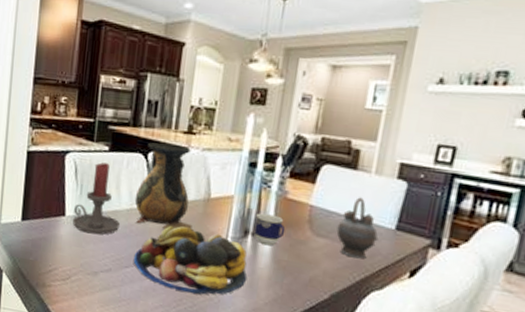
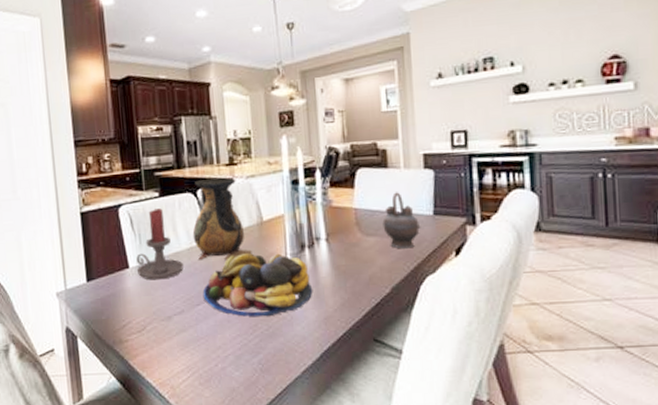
cup: present [254,213,286,246] -> none [308,224,338,255]

